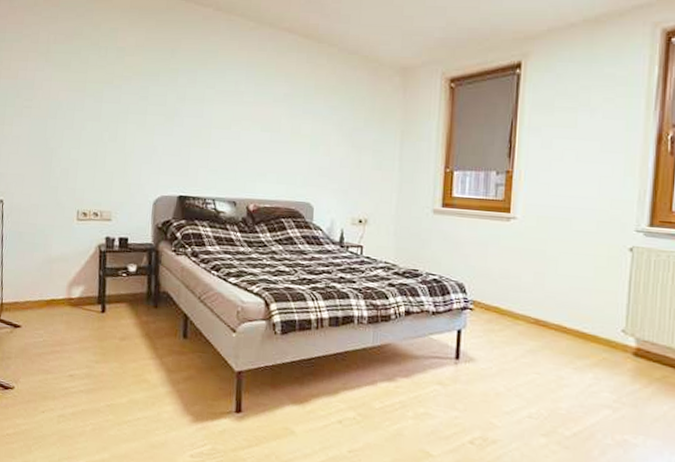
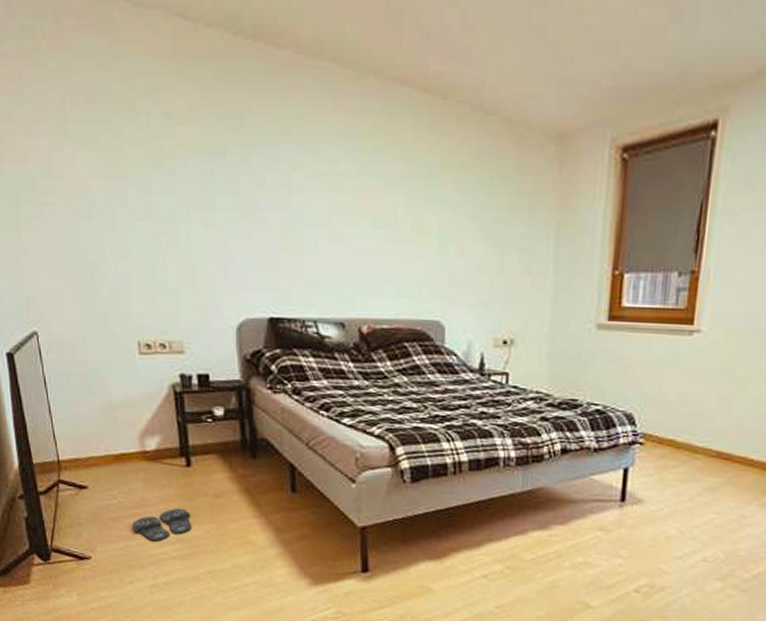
slippers: none [52,347,100,376] -> present [133,508,192,542]

